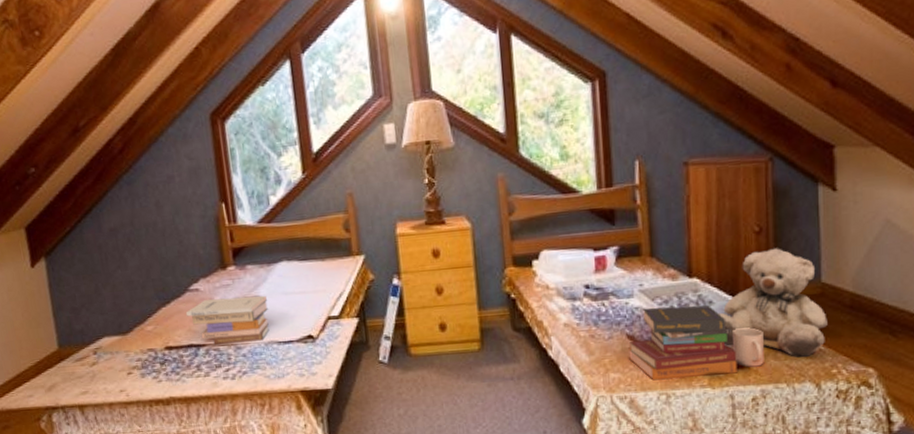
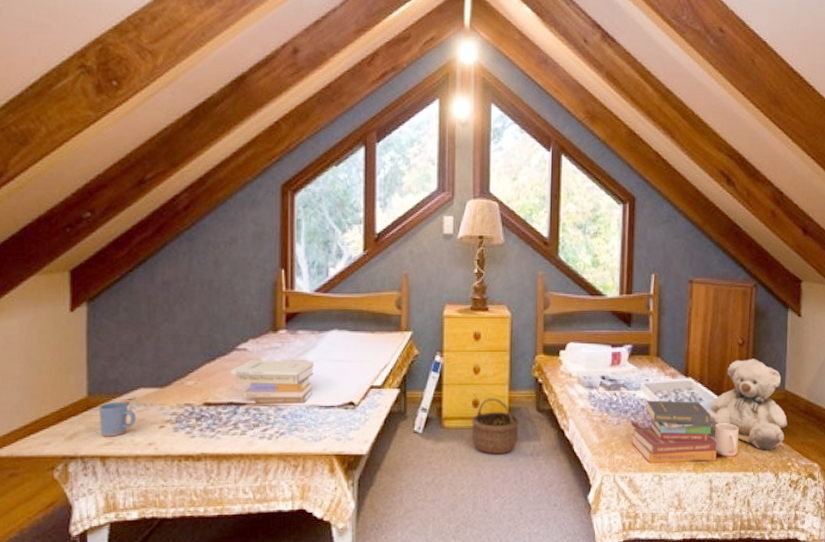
mug: none [70,351,106,387] -> present [98,401,137,437]
wicker basket: none [440,319,495,381] -> present [471,398,519,455]

